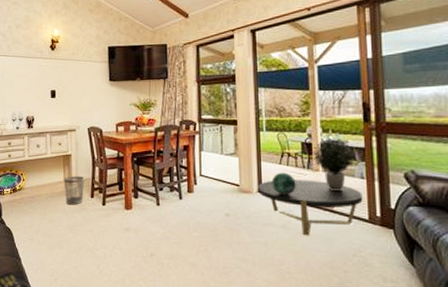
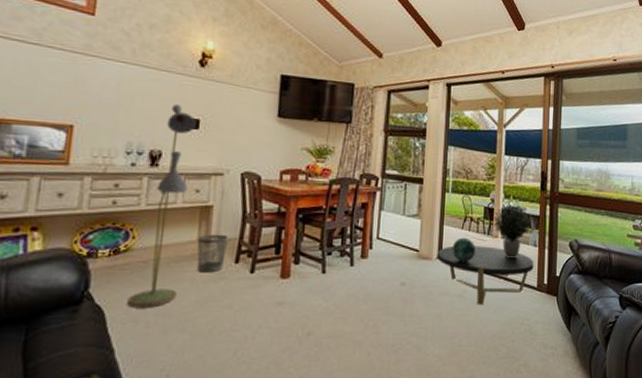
floor lamp: none [25,80,55,230] -> present [127,103,196,308]

